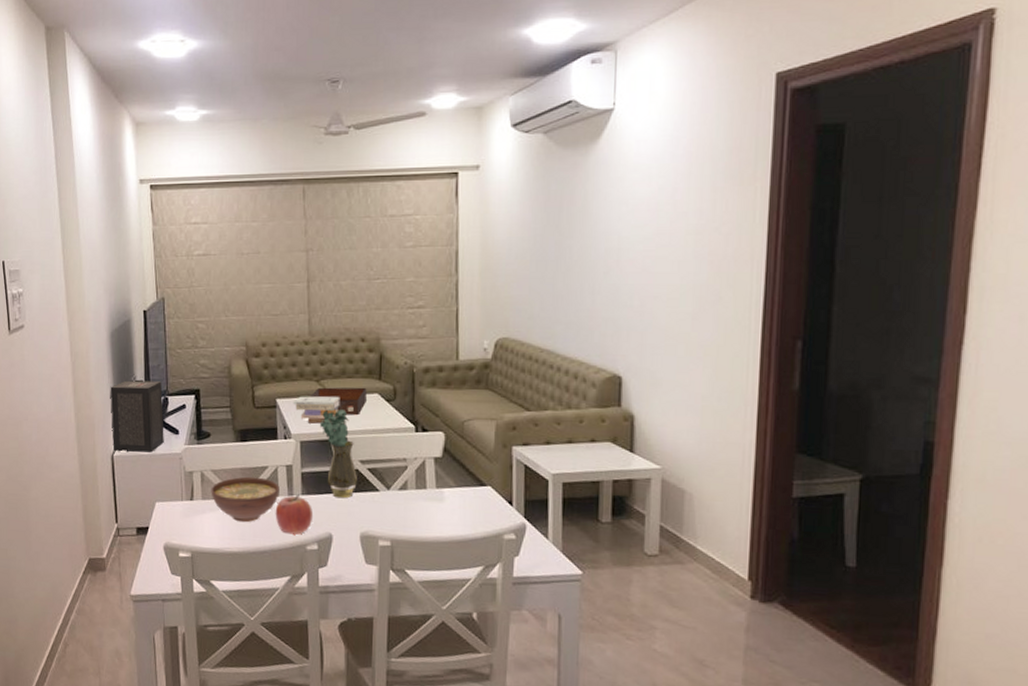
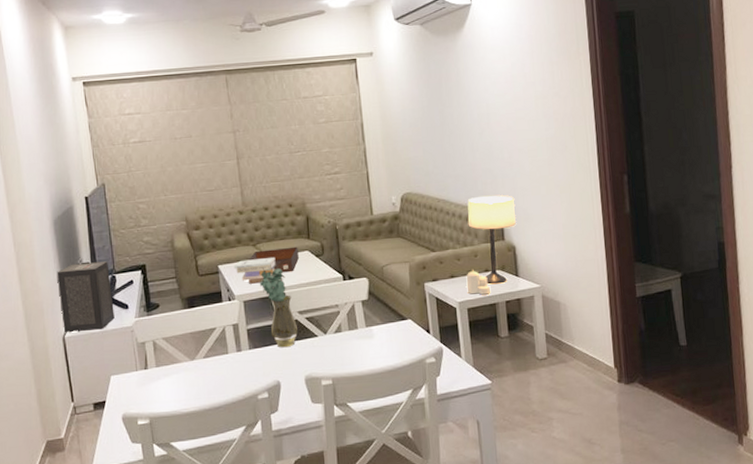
bowl: present [211,476,280,523] -> none [164,339,229,383]
fruit: present [275,494,314,535] -> none [226,349,262,387]
candle: none [565,437,596,469] -> present [466,269,491,295]
table lamp: none [575,350,640,459] -> present [467,195,516,284]

